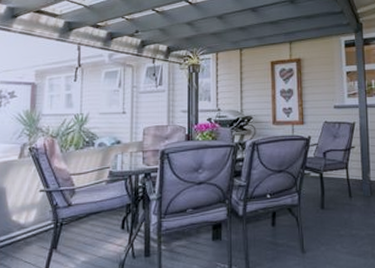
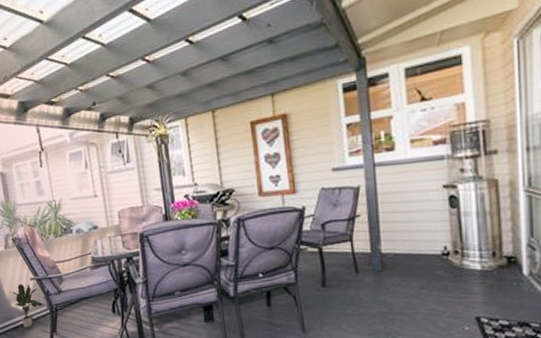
potted plant: none [13,195,49,244] -> present [9,283,44,328]

